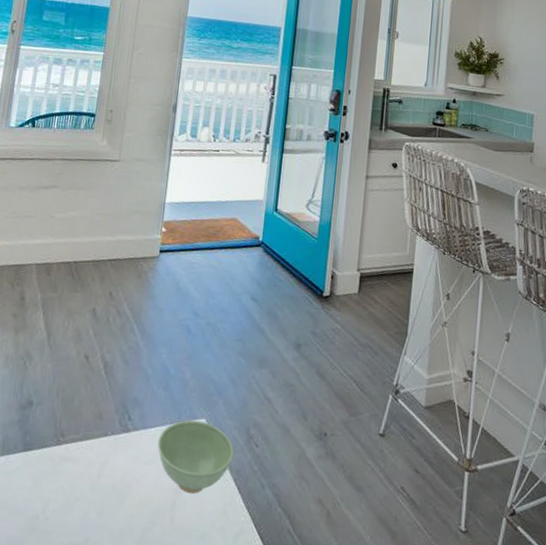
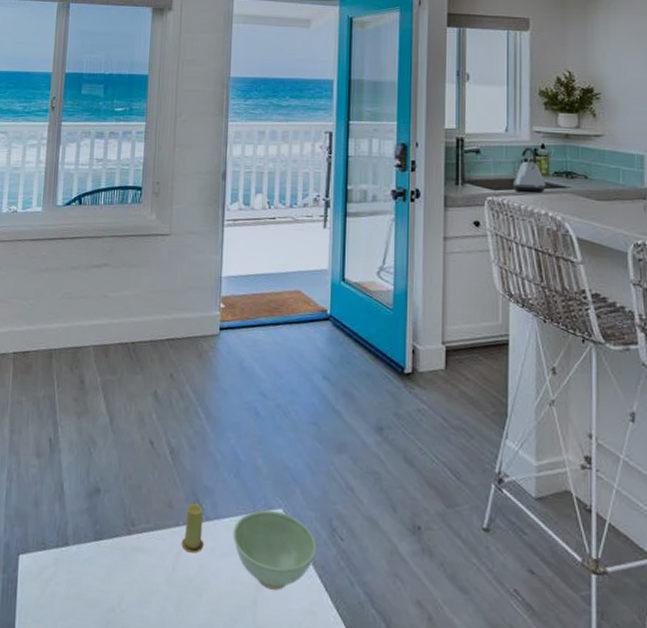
candle: none [108,414,132,461] -> present [181,503,203,553]
kettle: none [427,100,454,142] -> present [512,146,546,194]

